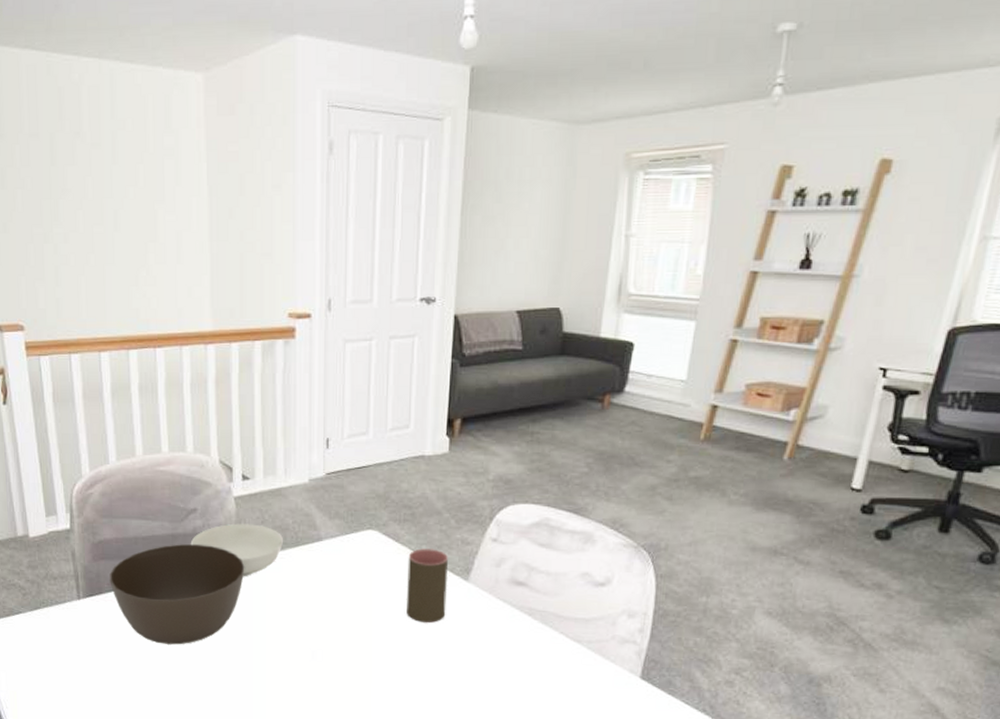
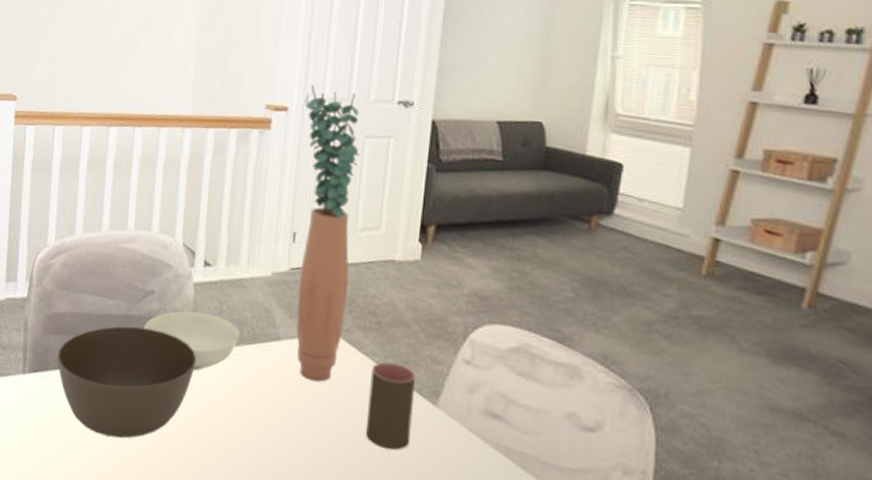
vase: none [329,288,386,573] -> present [296,85,360,381]

